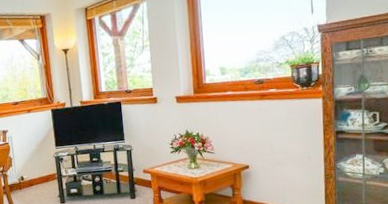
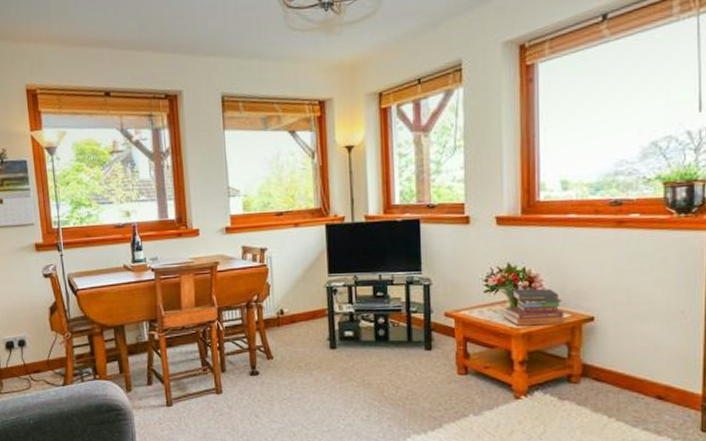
books: none [185,147,228,176] -> present [504,289,564,326]

